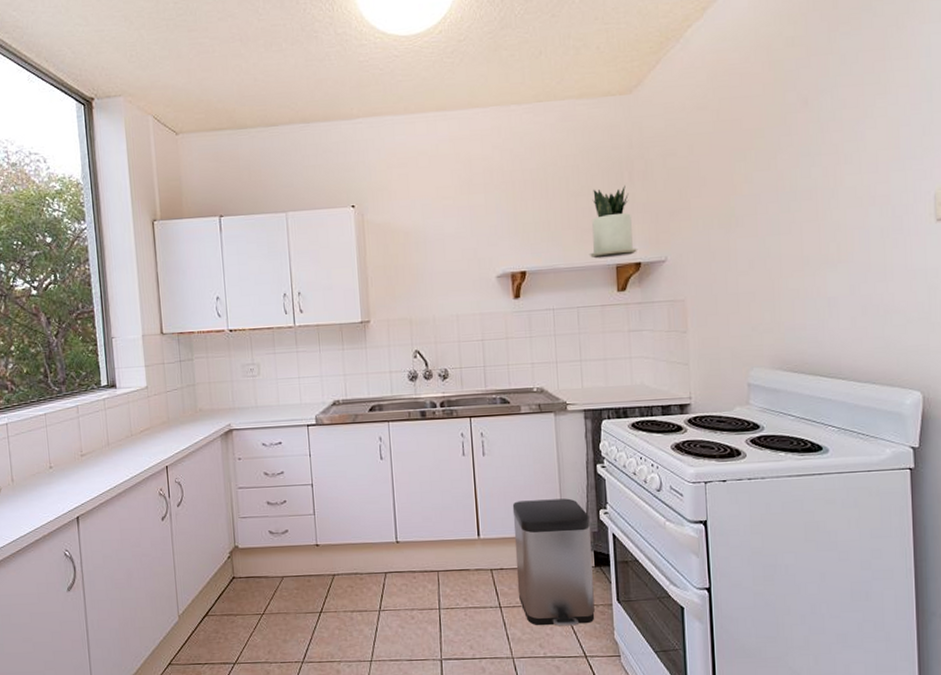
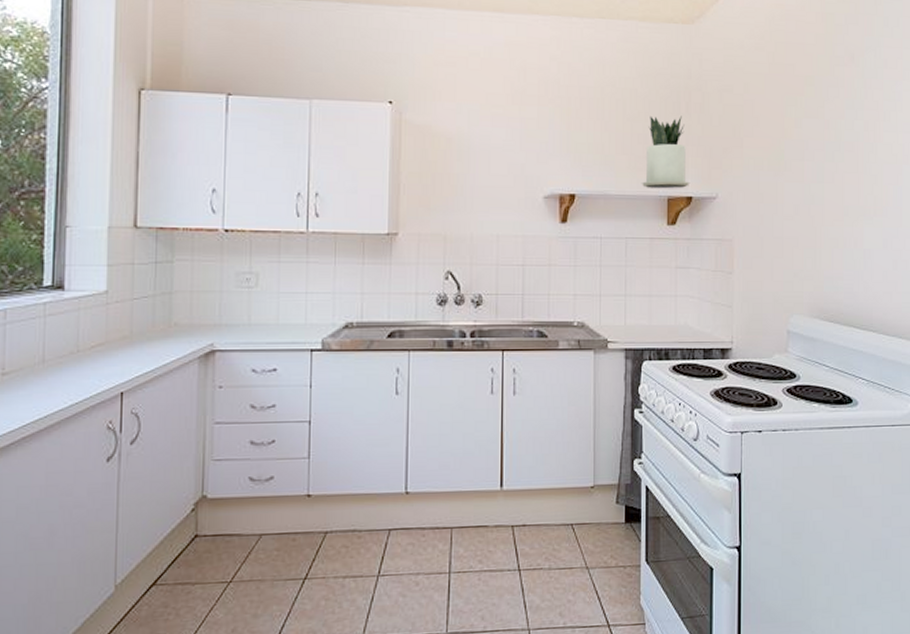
pedal bin: present [512,498,595,627] -> none [540,446,623,592]

